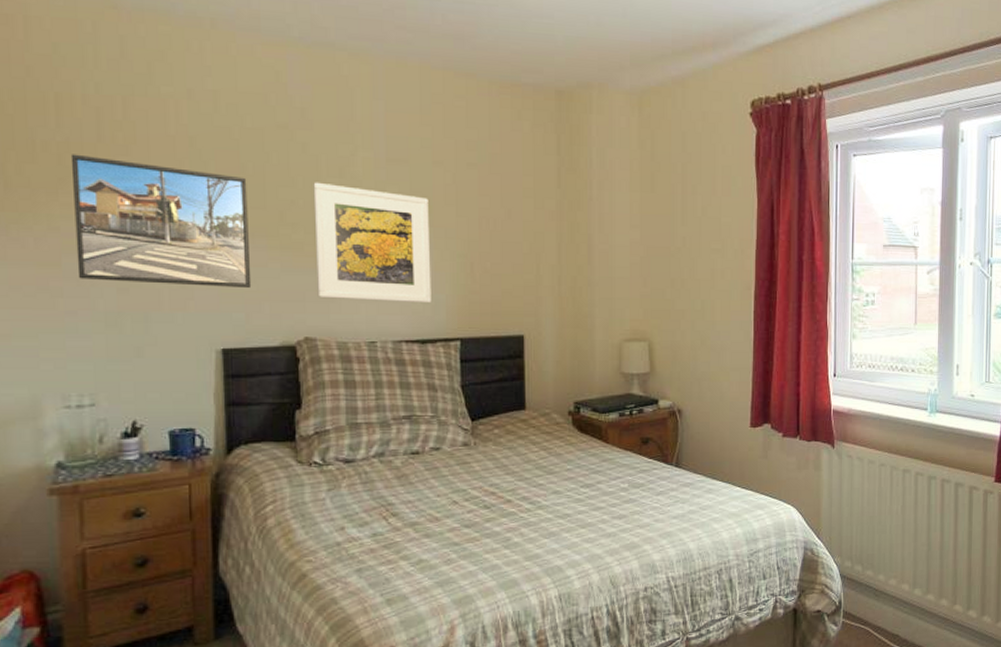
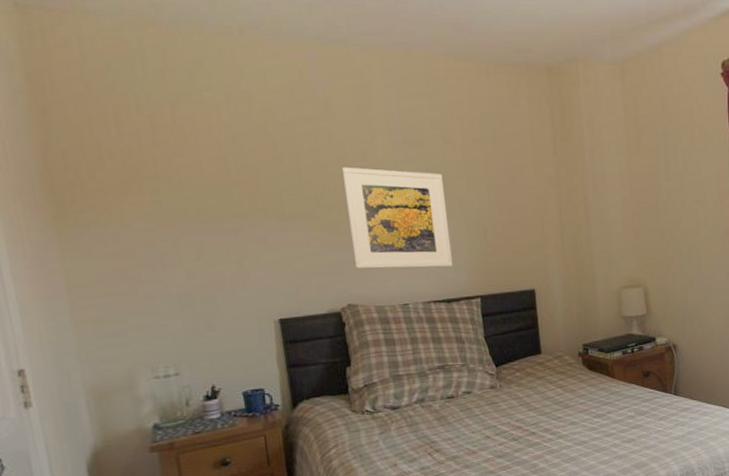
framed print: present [70,154,252,289] -> none [133,158,298,268]

